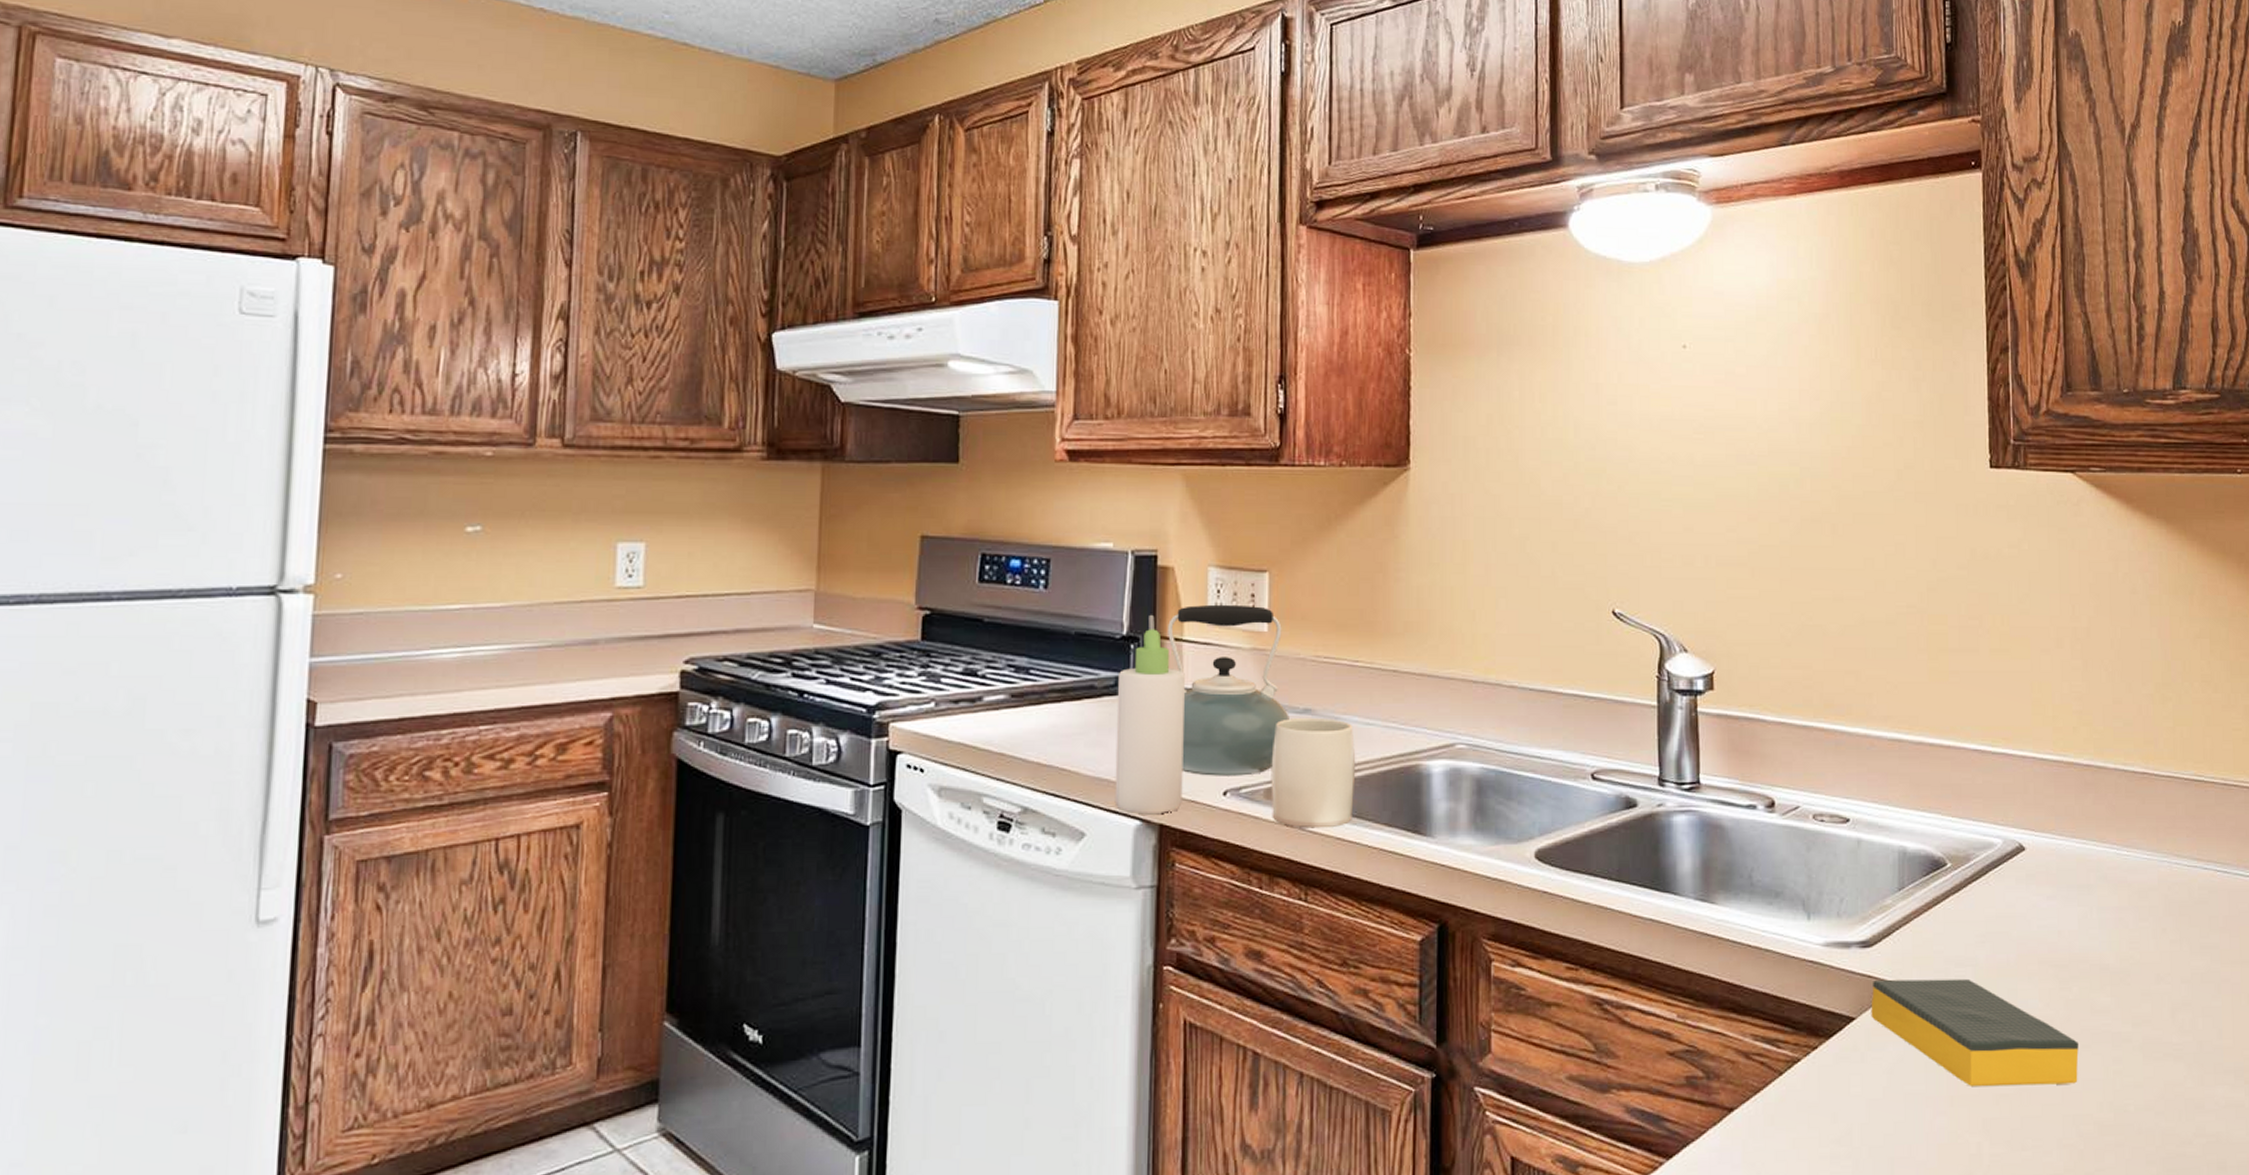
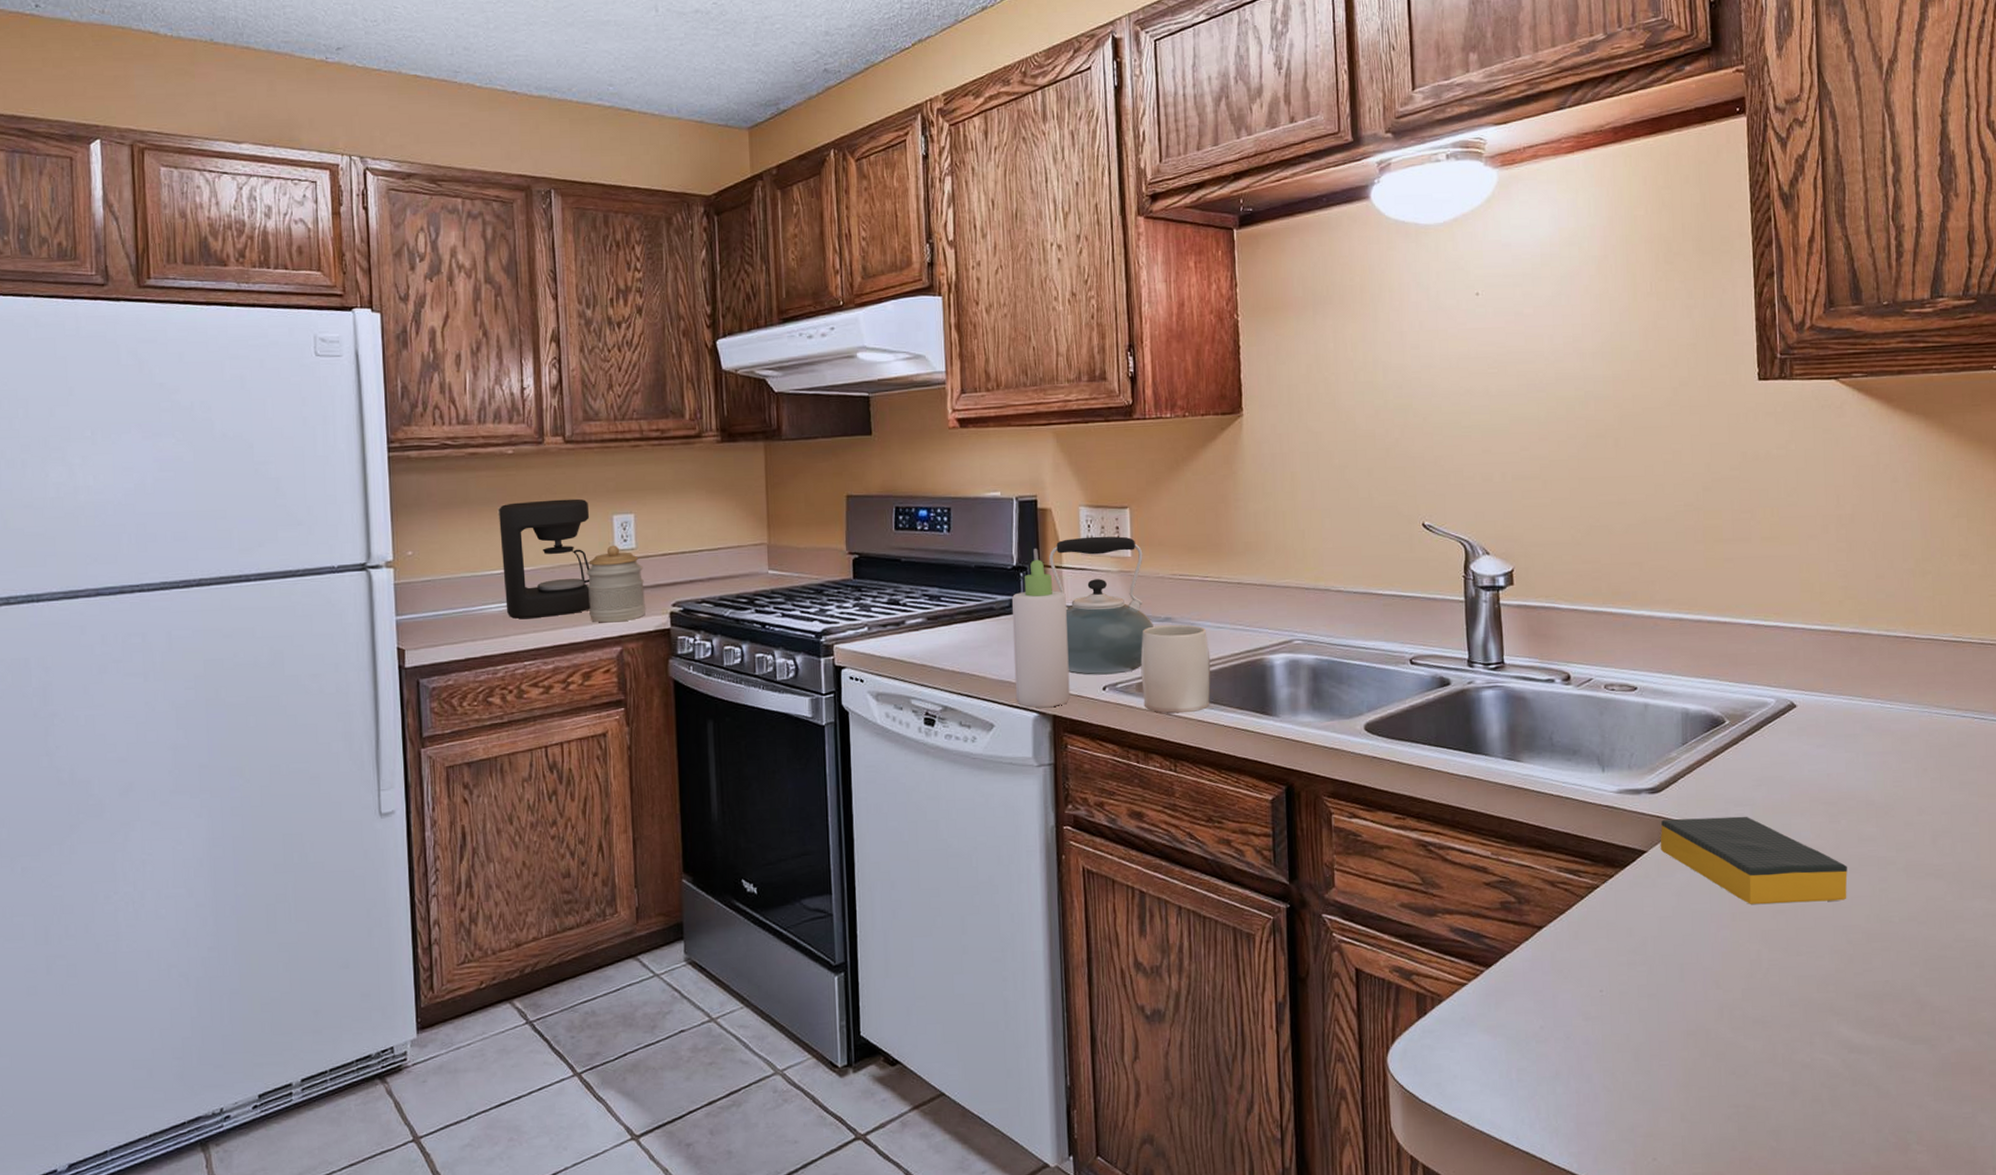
coffee maker: none [462,518,586,670] -> present [499,498,591,619]
jar: none [573,581,651,680] -> present [586,545,646,623]

